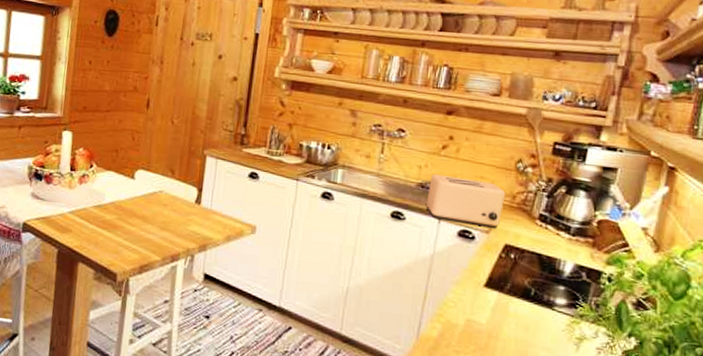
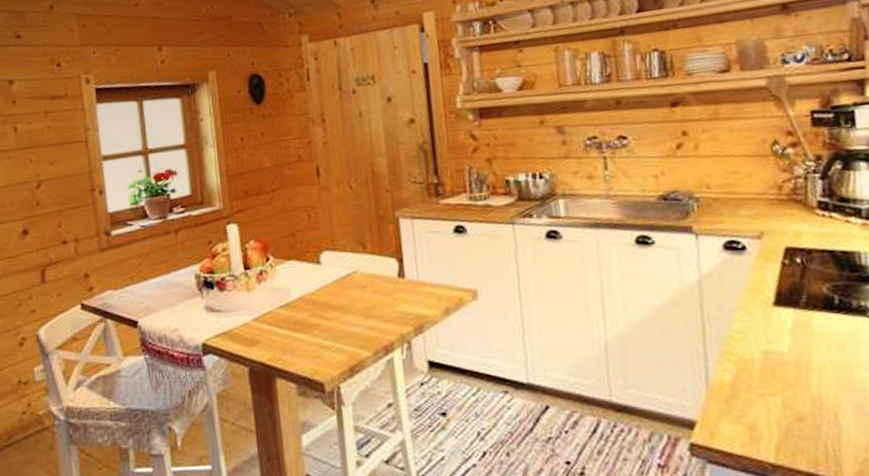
toaster: present [426,174,506,230] -> none [672,176,772,235]

